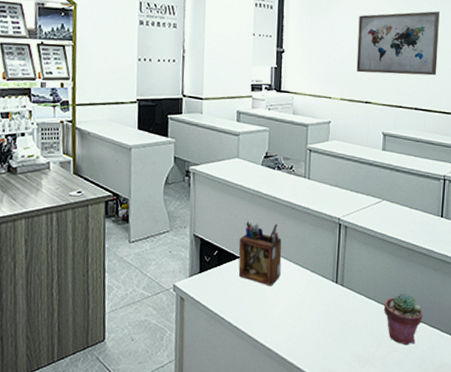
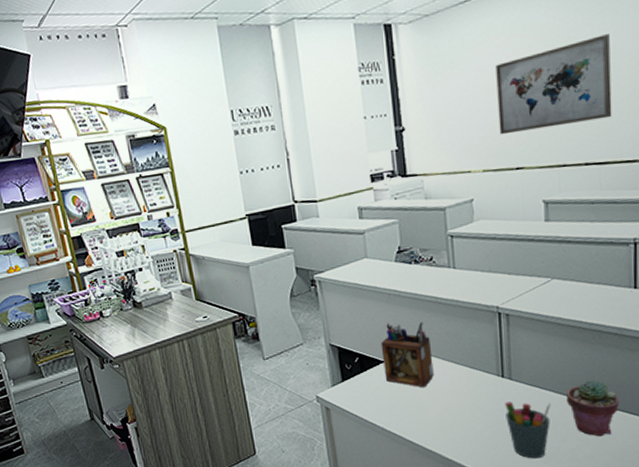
pen holder: none [335,306,372,363] -> present [505,401,551,459]

